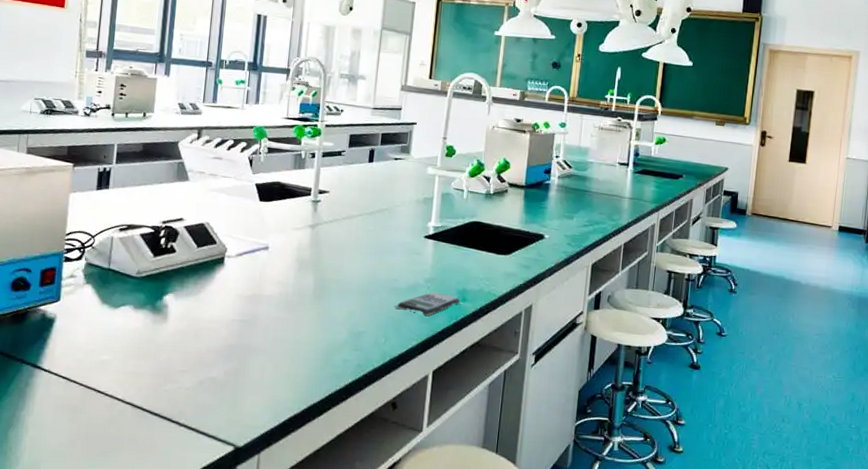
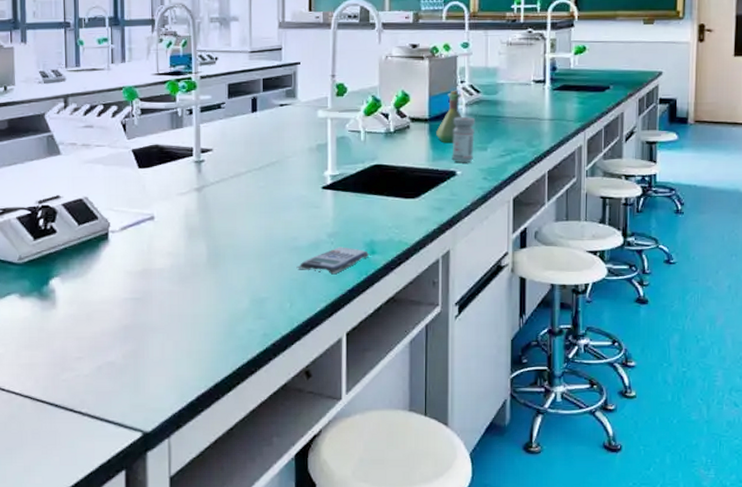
flask: none [530,163,556,210] -> present [436,90,462,144]
medicine bottle: none [542,187,566,228] -> present [452,117,476,162]

